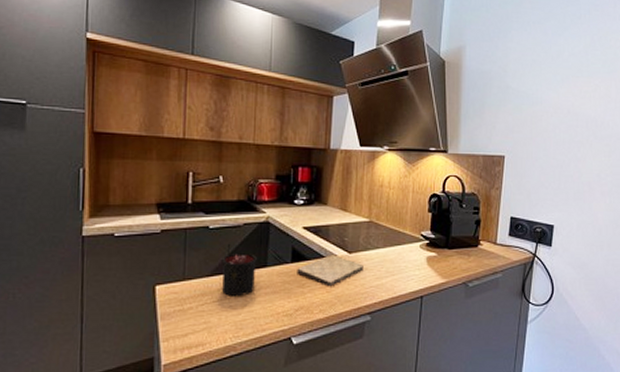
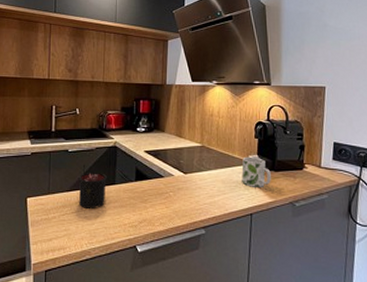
cutting board: present [297,255,364,287] -> none [140,175,198,203]
mug: none [413,233,444,267] -> present [241,156,271,187]

